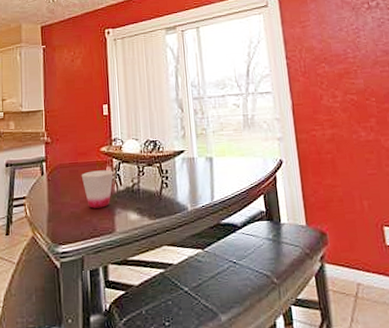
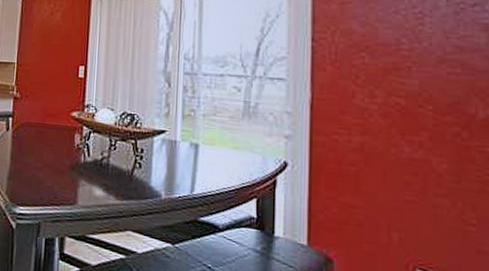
cup: present [81,170,114,208] -> none [47,135,82,177]

